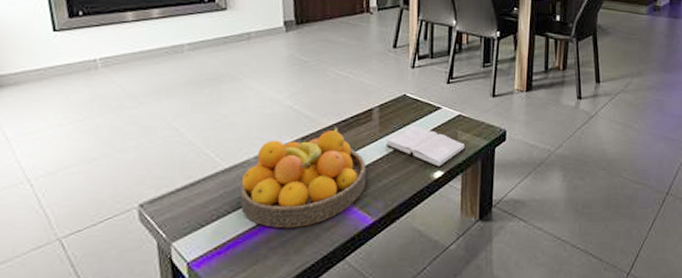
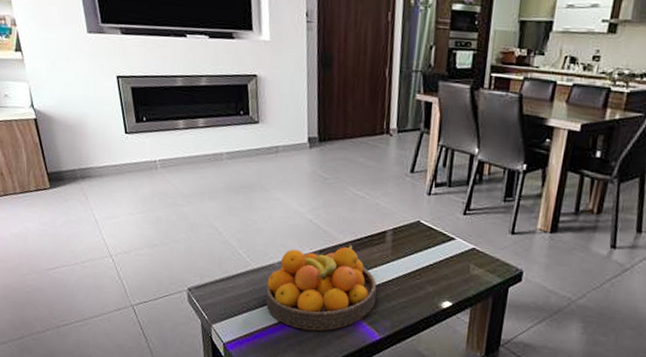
hardback book: present [386,125,466,168] -> none [396,253,477,299]

